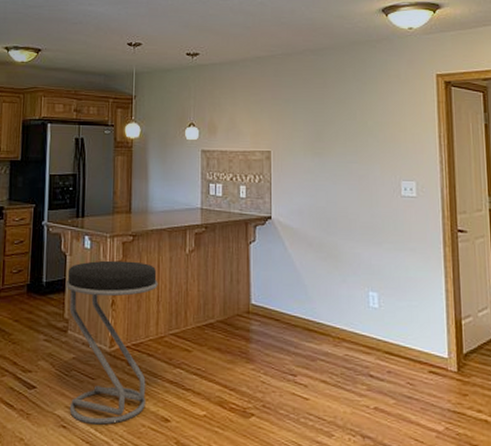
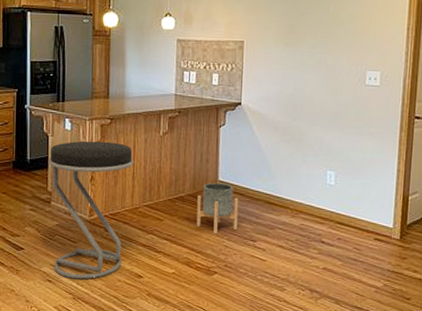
planter: none [228,306,275,368] -> present [196,182,239,234]

